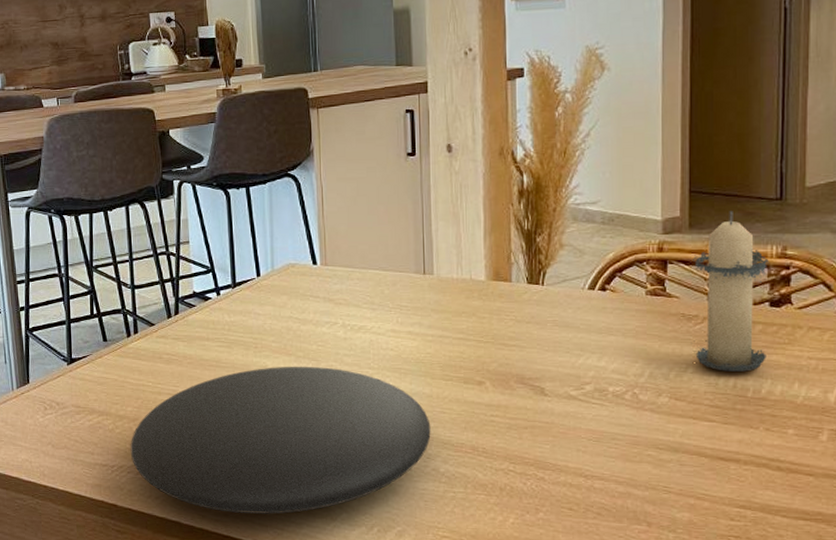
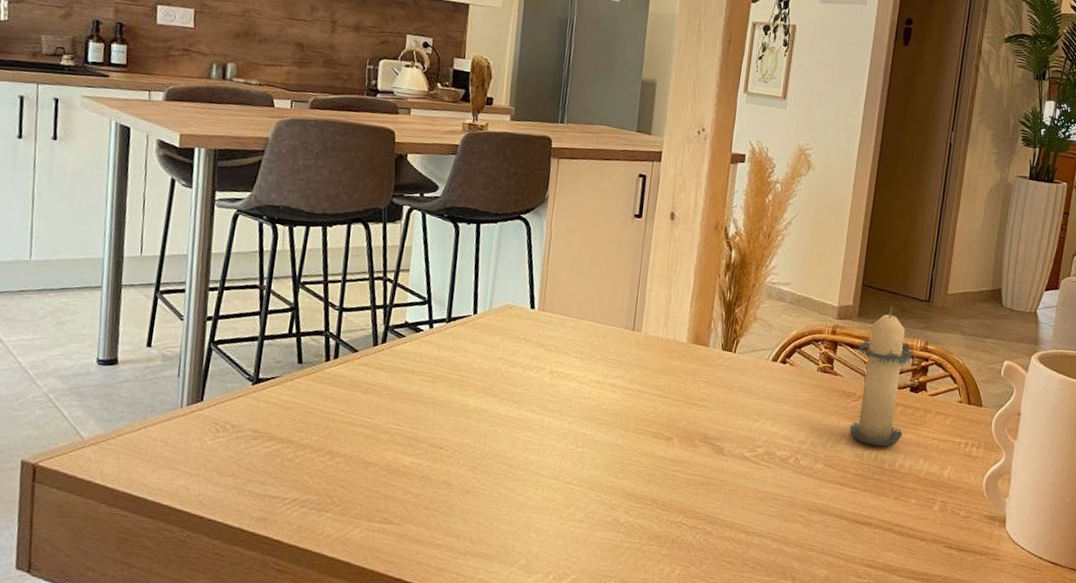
plate: present [130,366,431,514] -> none [307,406,618,558]

